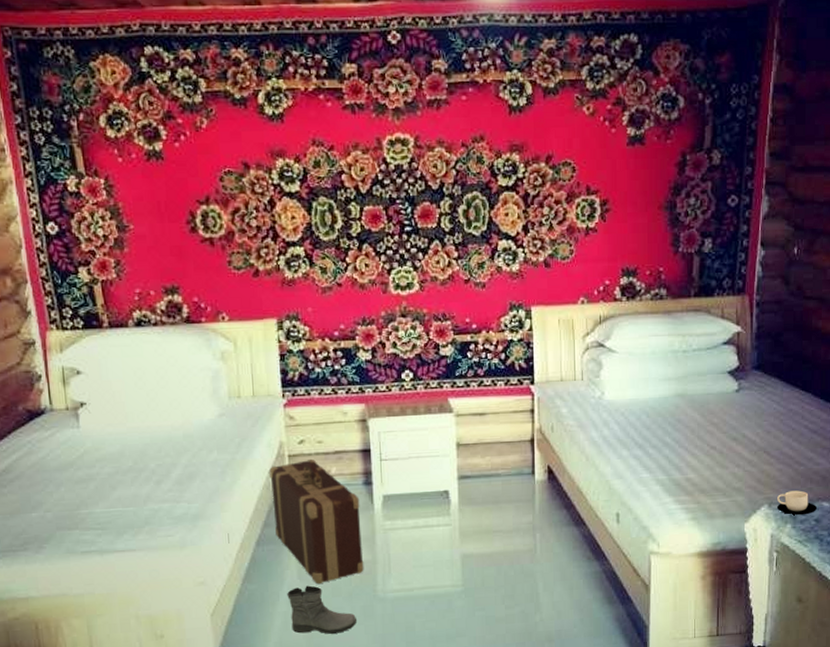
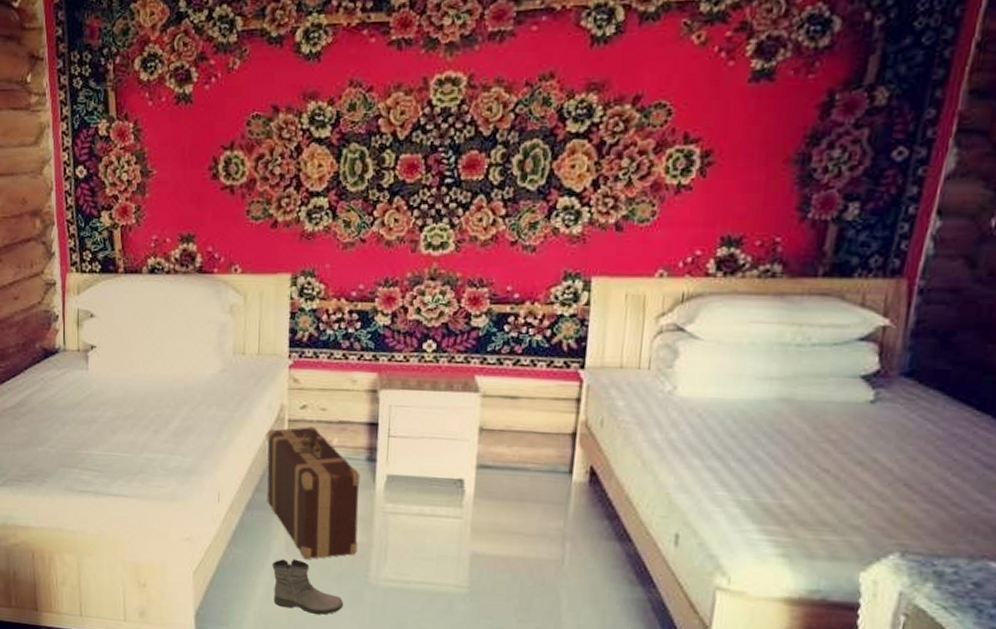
cup: present [776,490,818,516] -> none [913,540,981,575]

